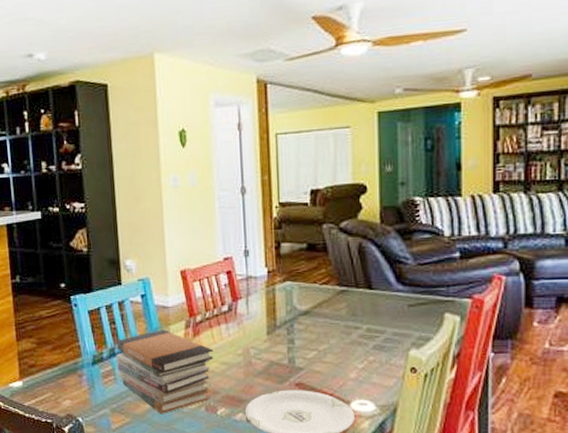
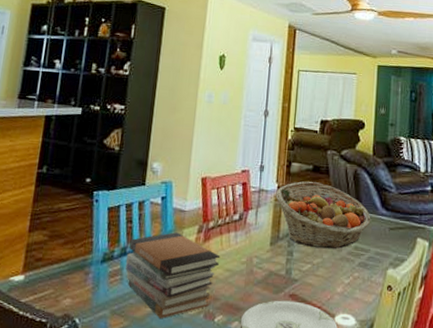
fruit basket: none [266,262,384,334] -> present [275,181,371,249]

